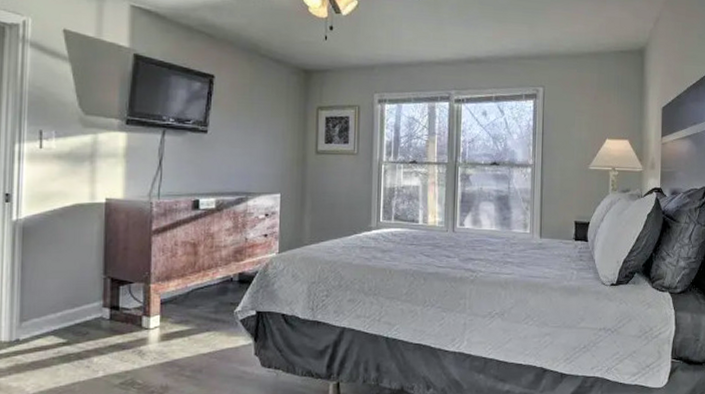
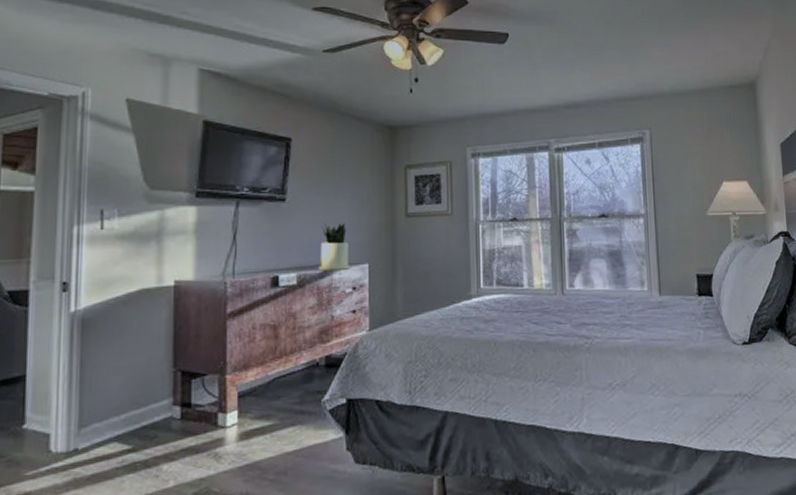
planter: none [234,155,265,199] -> present [317,223,352,272]

